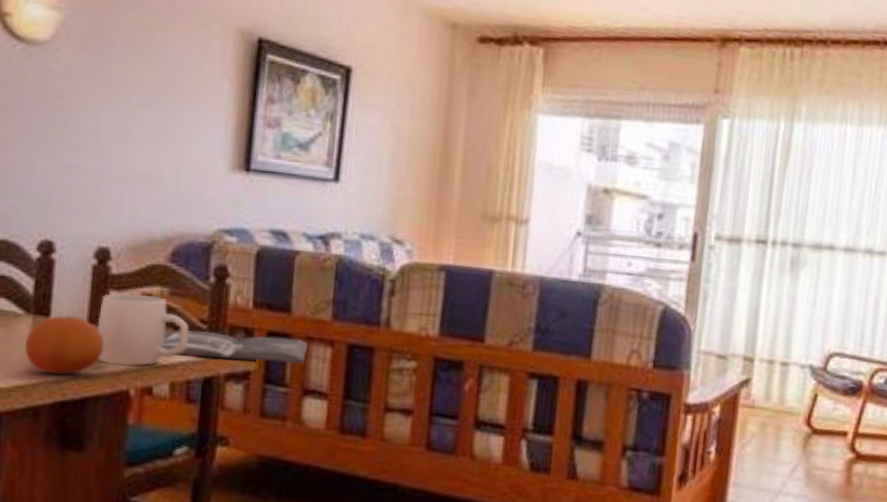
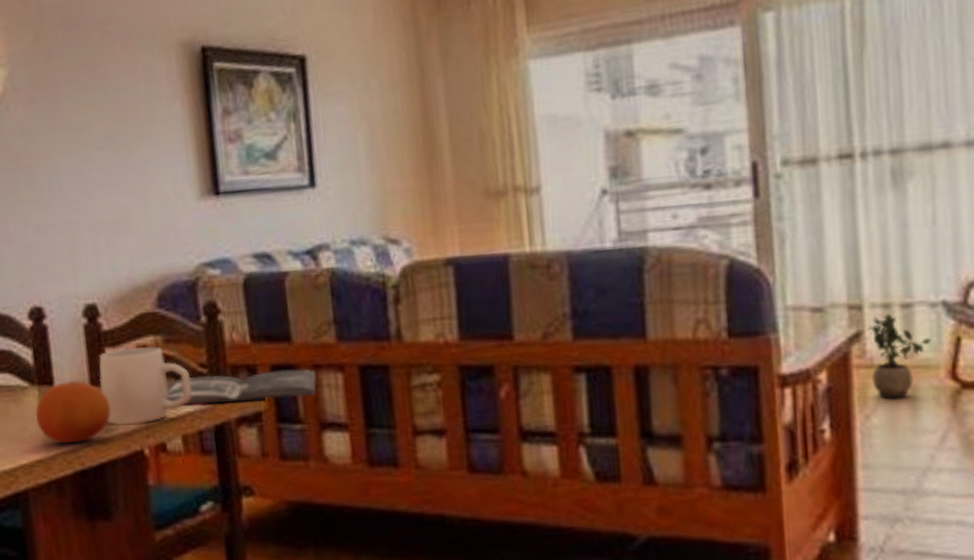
potted plant: none [751,368,798,435] -> present [867,313,932,399]

